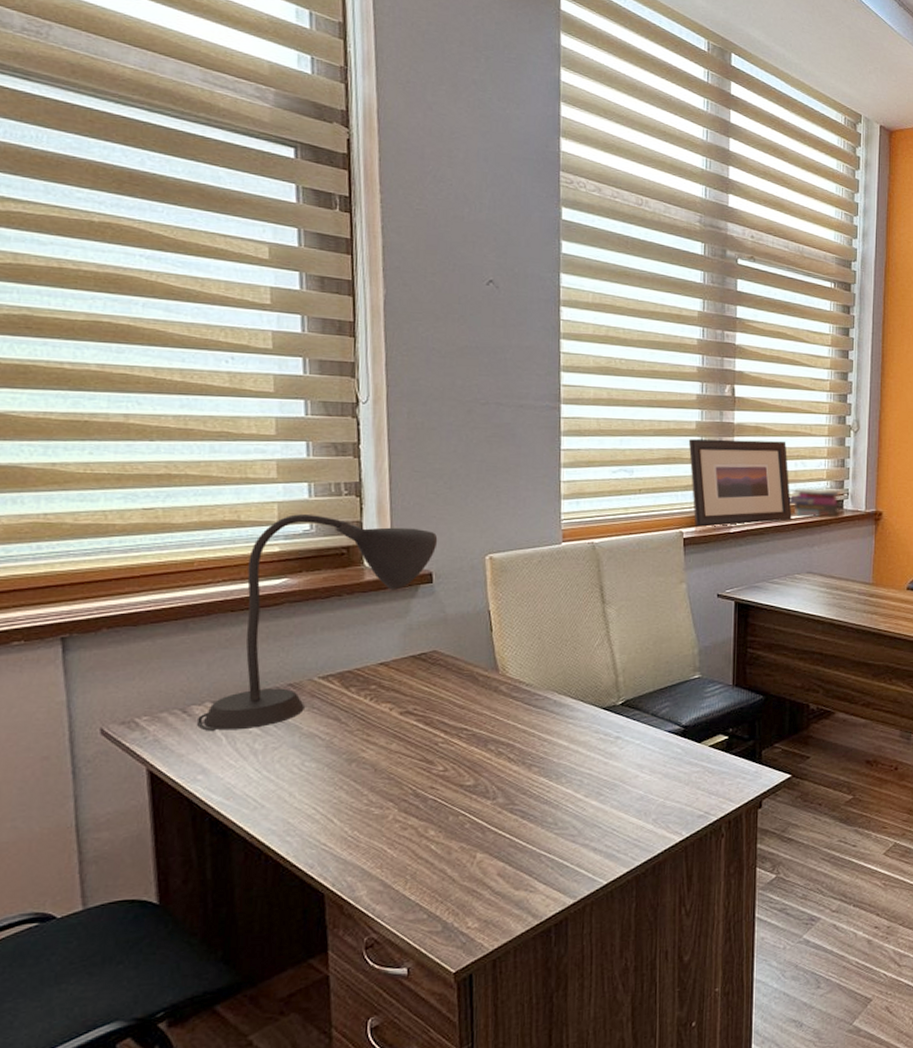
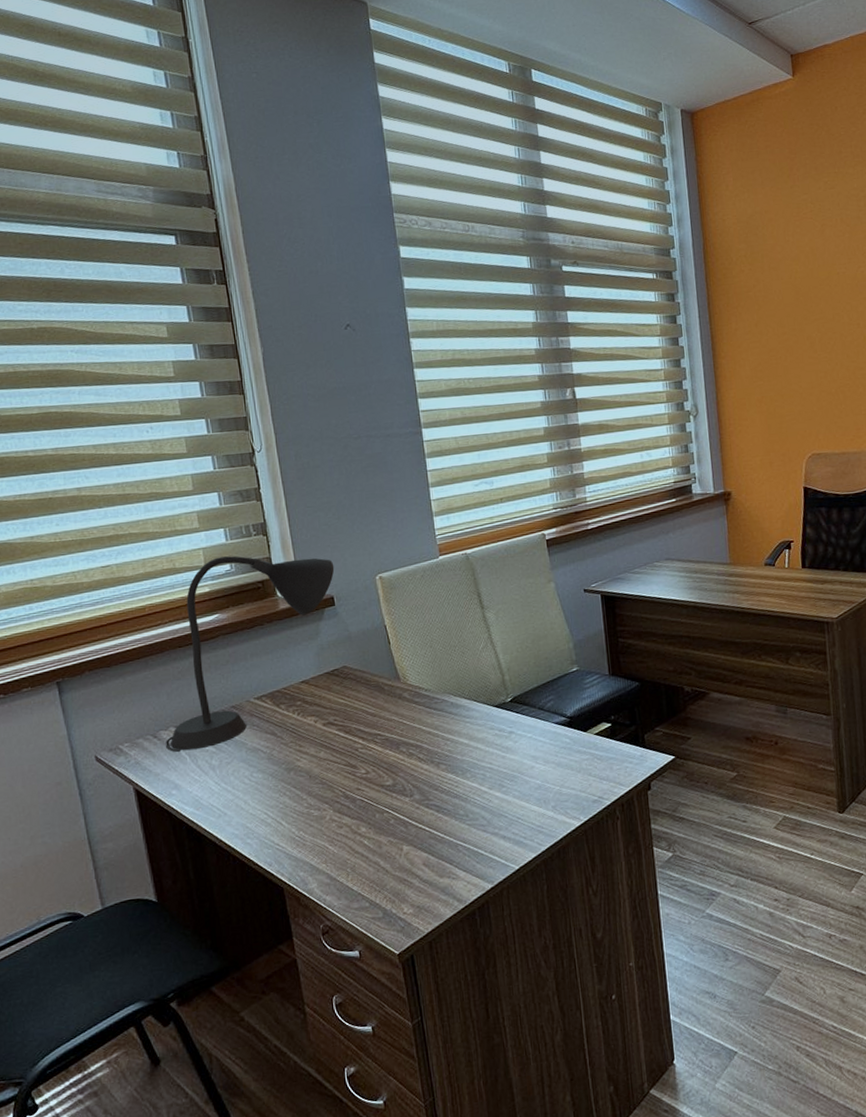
picture frame: present [688,439,792,527] -> none [539,435,644,528]
books: present [790,488,840,517] -> none [640,475,690,506]

